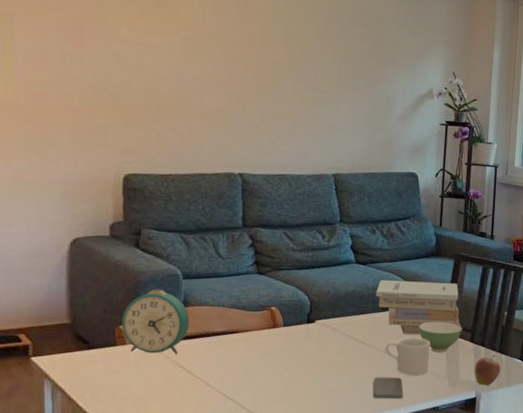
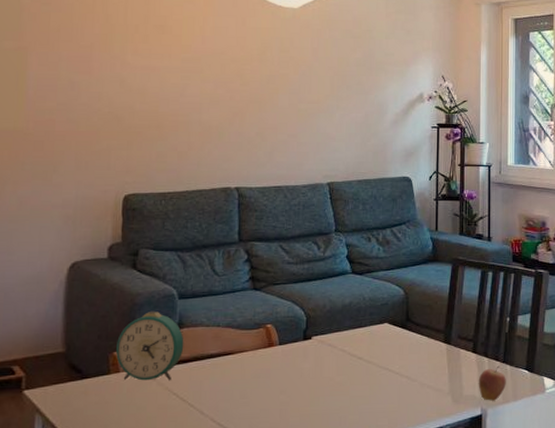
smartphone: present [372,377,404,399] -> none [372,395,405,421]
books: present [376,280,462,334] -> none [373,289,463,347]
mug: present [385,337,430,375] -> none [384,350,431,393]
bowl: present [417,321,463,353] -> none [417,331,464,366]

